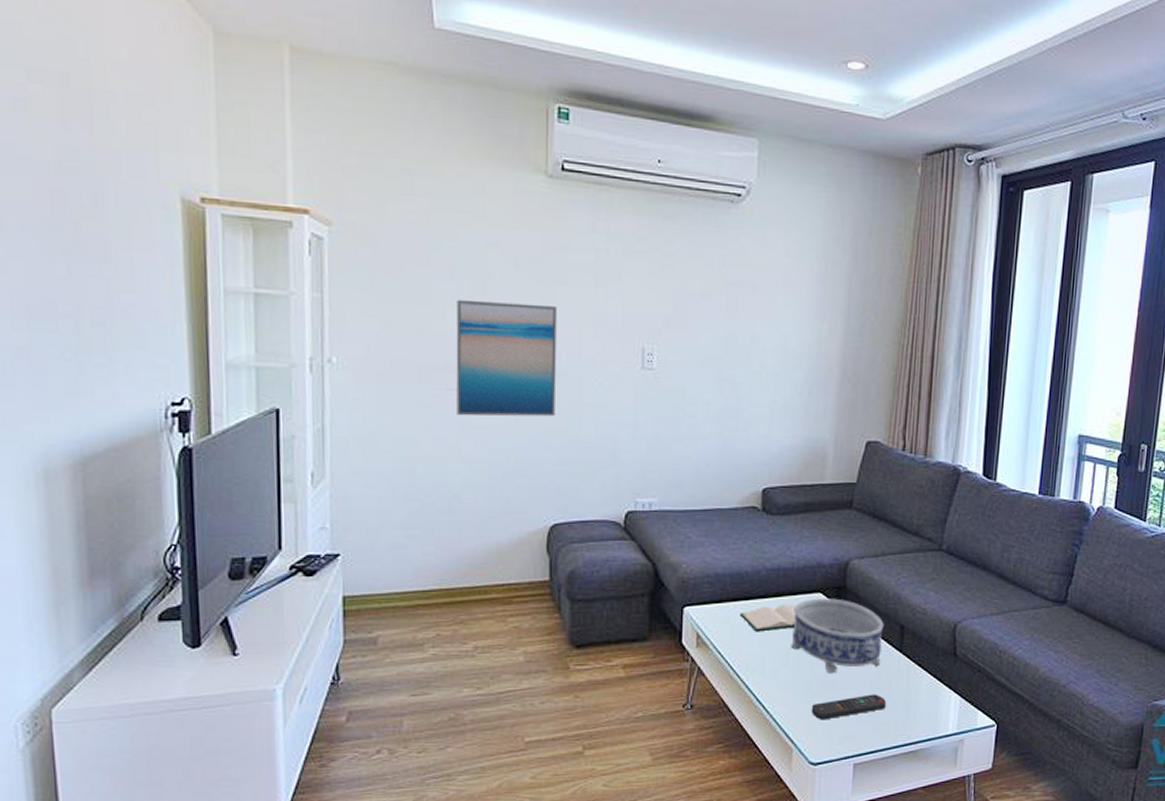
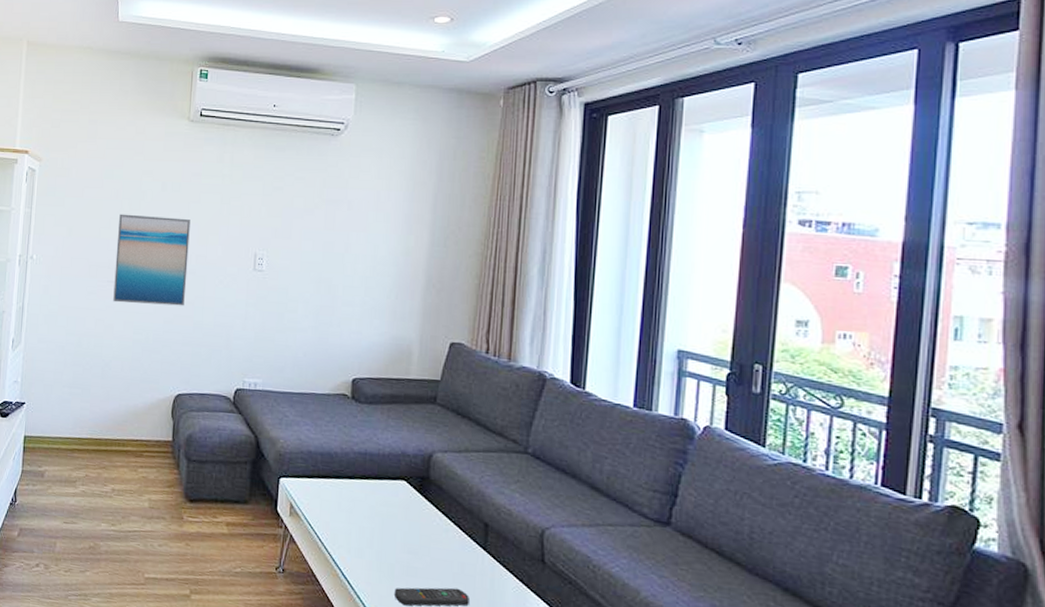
hardback book: present [739,604,795,632] -> none [329,486,381,511]
decorative bowl: present [791,598,884,674] -> none [375,485,467,561]

